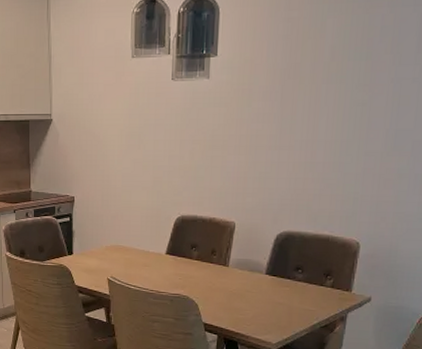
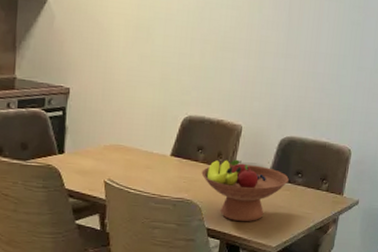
fruit bowl: none [196,256,288,318] -> present [201,159,289,222]

